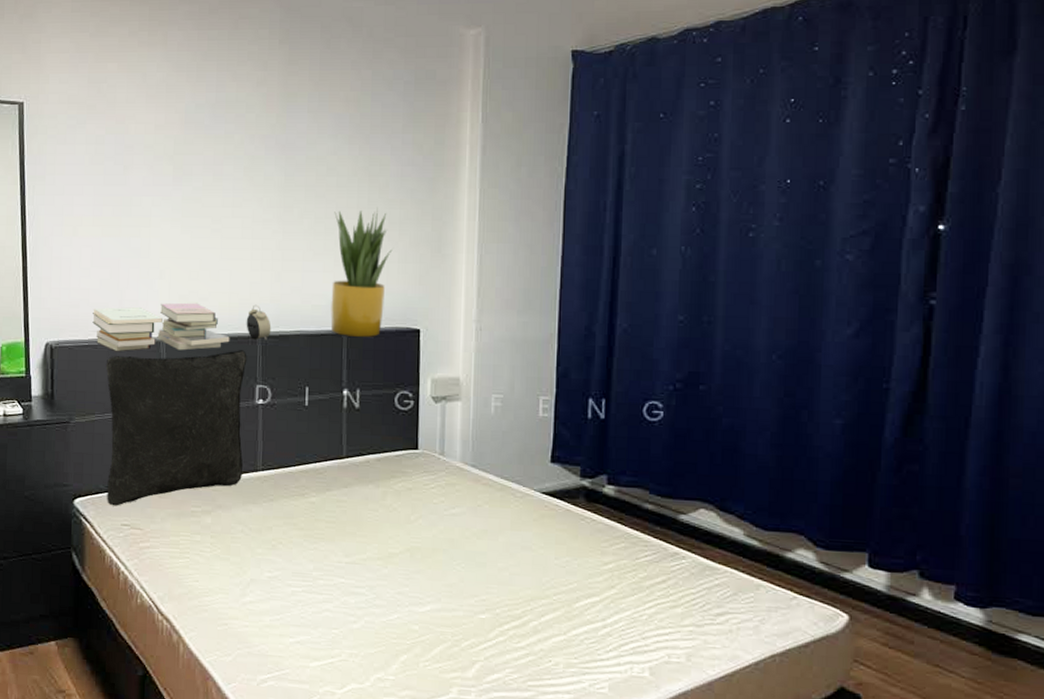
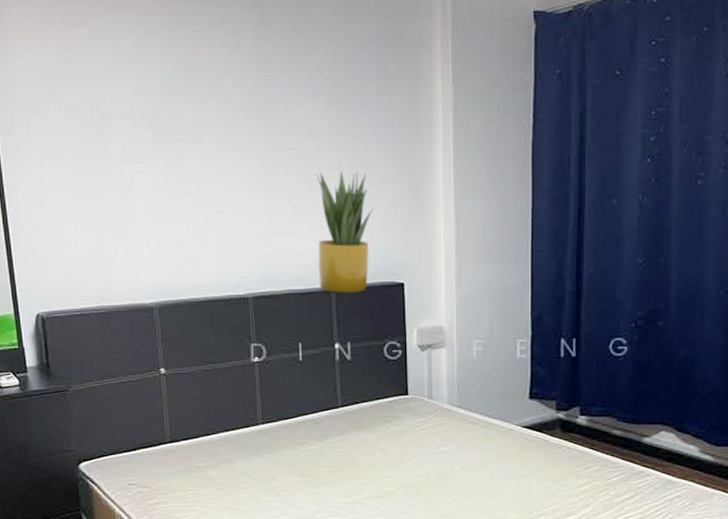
books: present [92,307,163,352] -> none [82,275,154,320]
pillow: present [105,350,247,506] -> none [99,311,243,467]
books: present [157,302,230,351] -> none [149,267,222,315]
alarm clock: present [246,304,272,340] -> none [236,266,262,301]

